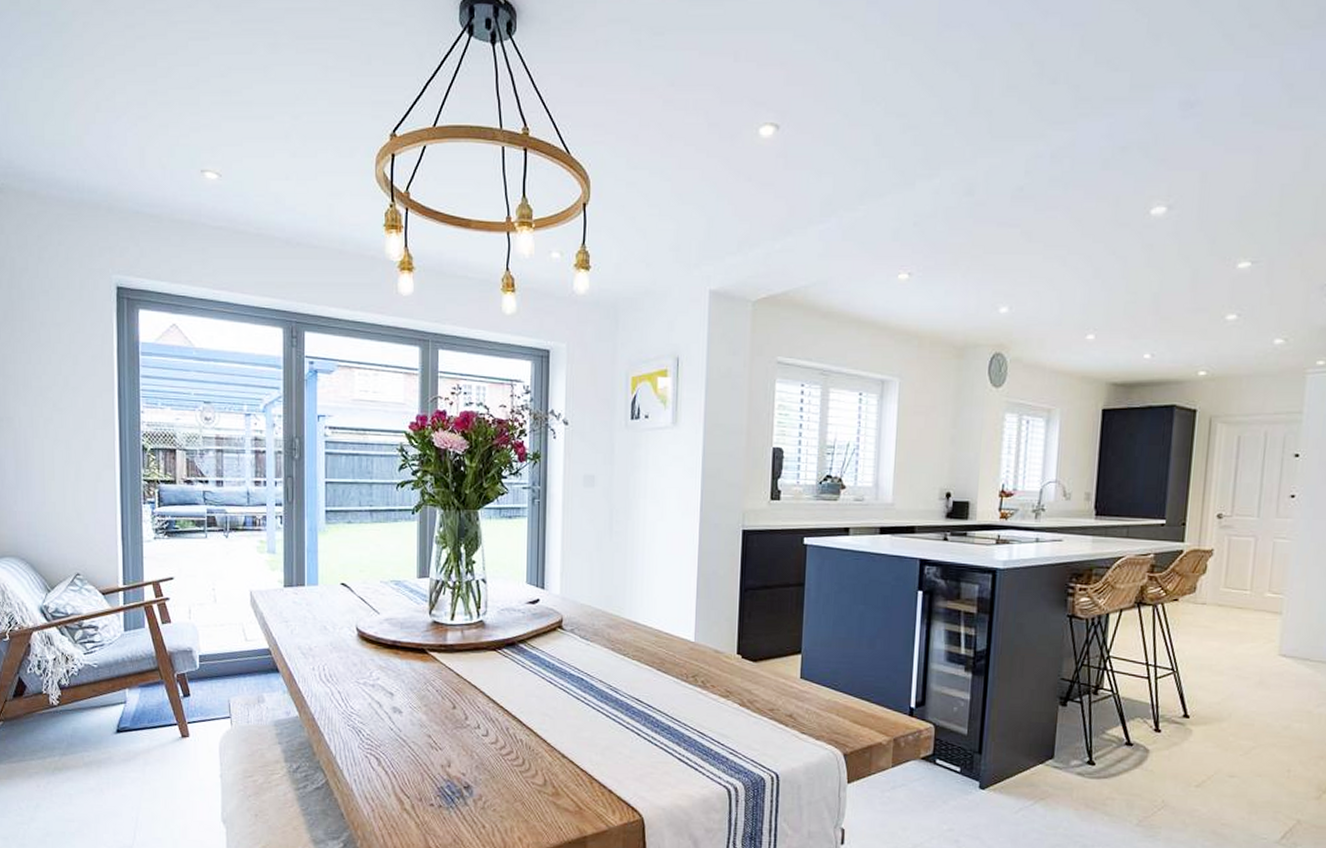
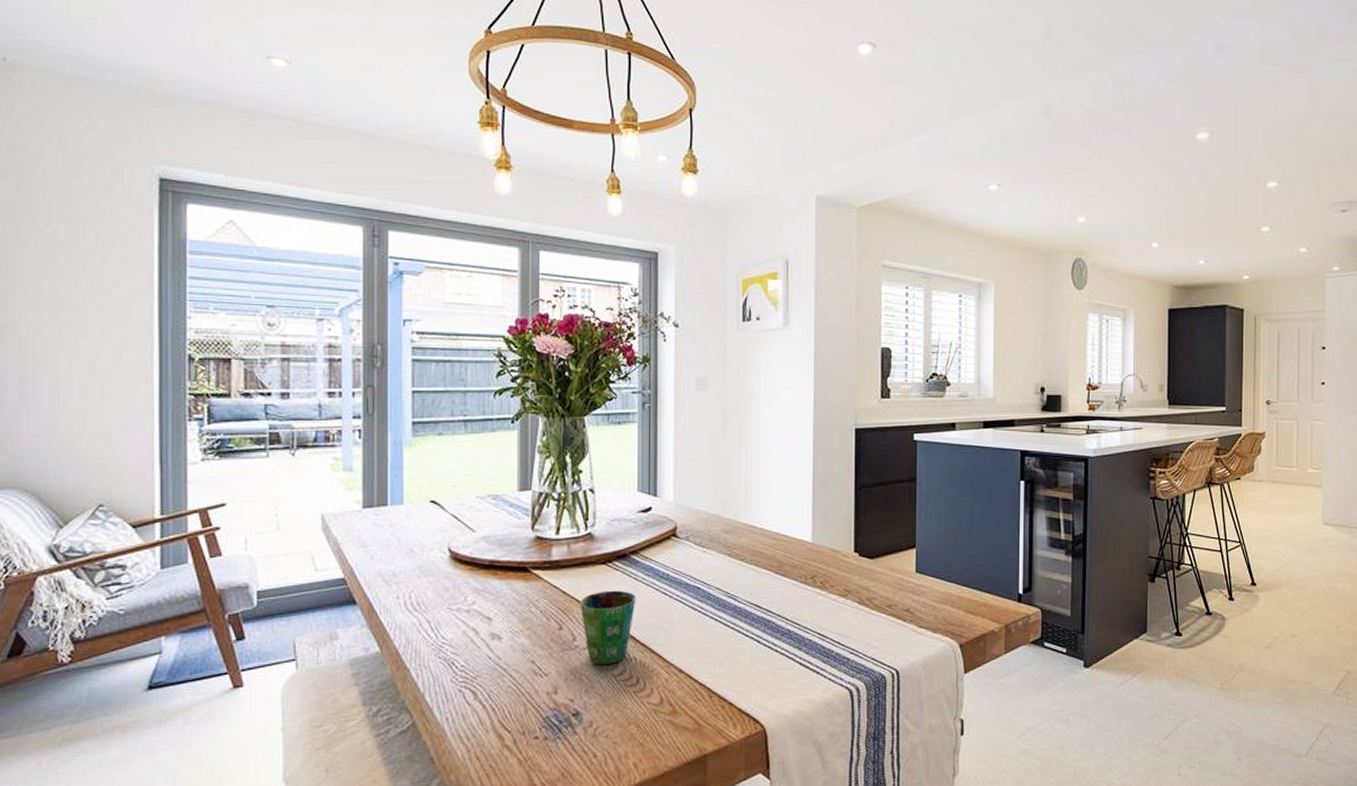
cup: none [471,675,524,745] -> present [579,590,637,665]

